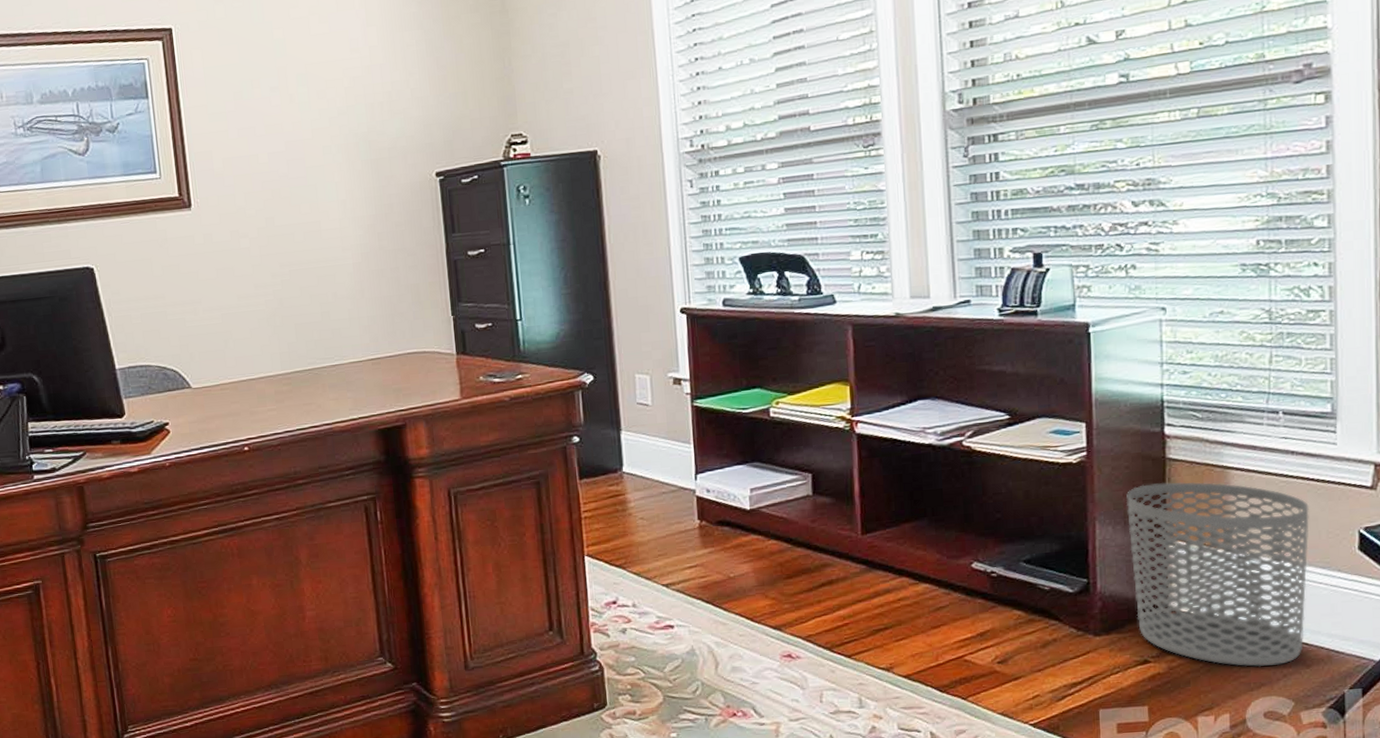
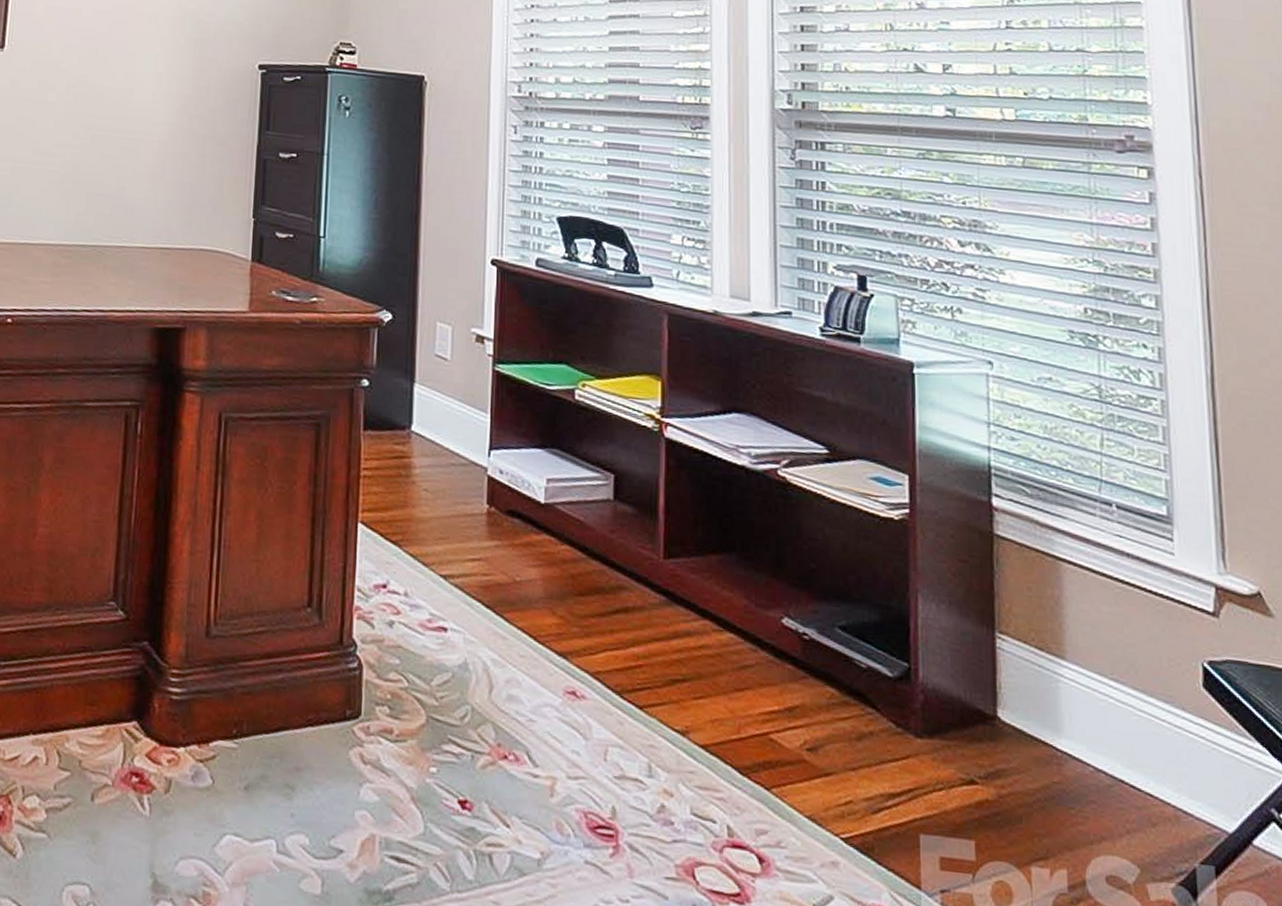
waste bin: present [1126,481,1309,667] -> none [951,560,1149,816]

